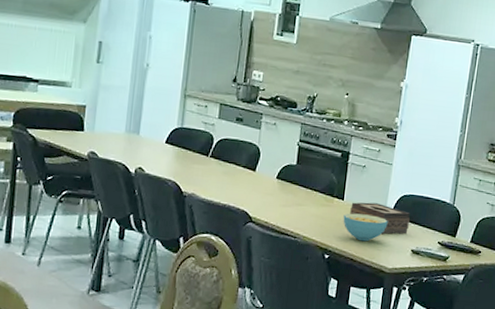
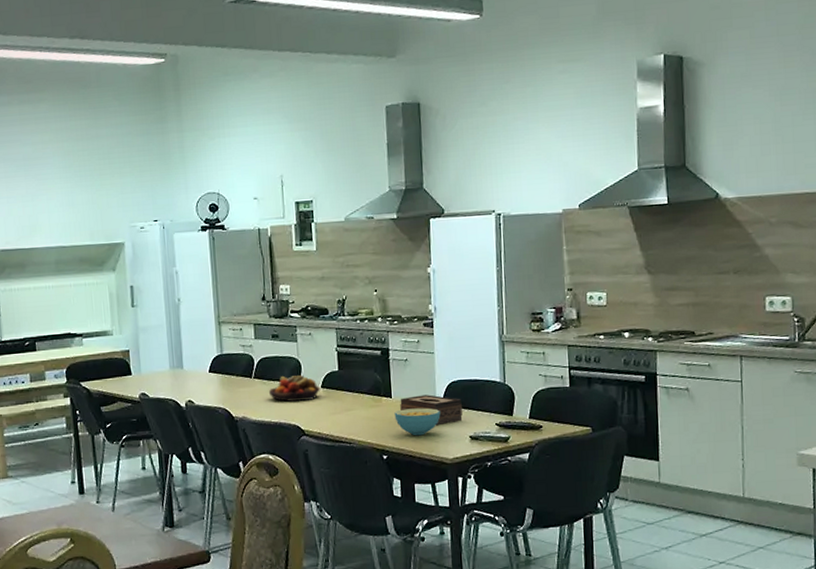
fruit bowl: none [222,160,275,189] -> present [268,375,320,402]

